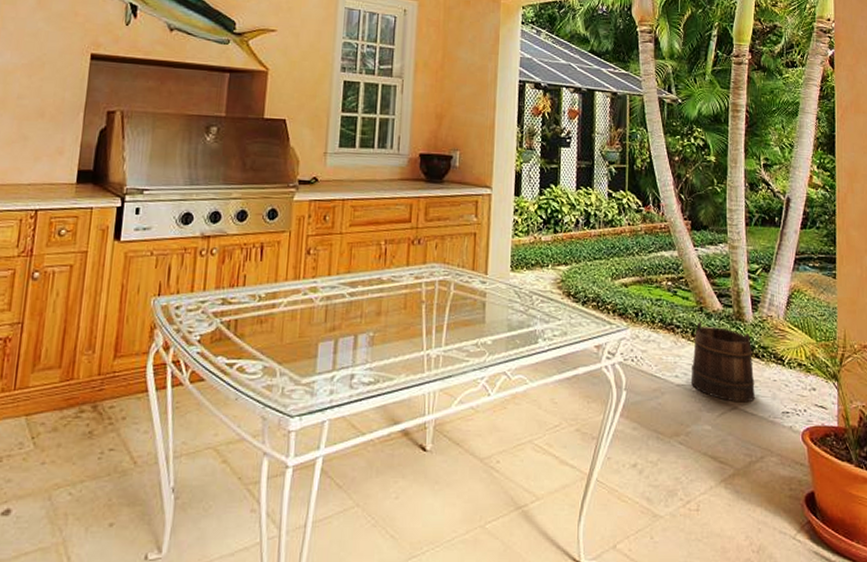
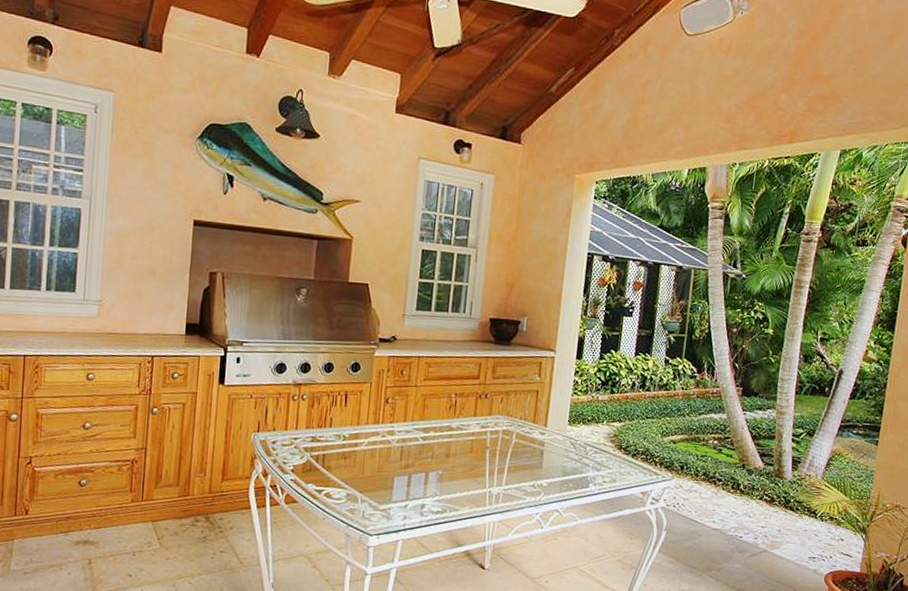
bucket: present [690,321,755,403] -> none [726,476,788,548]

